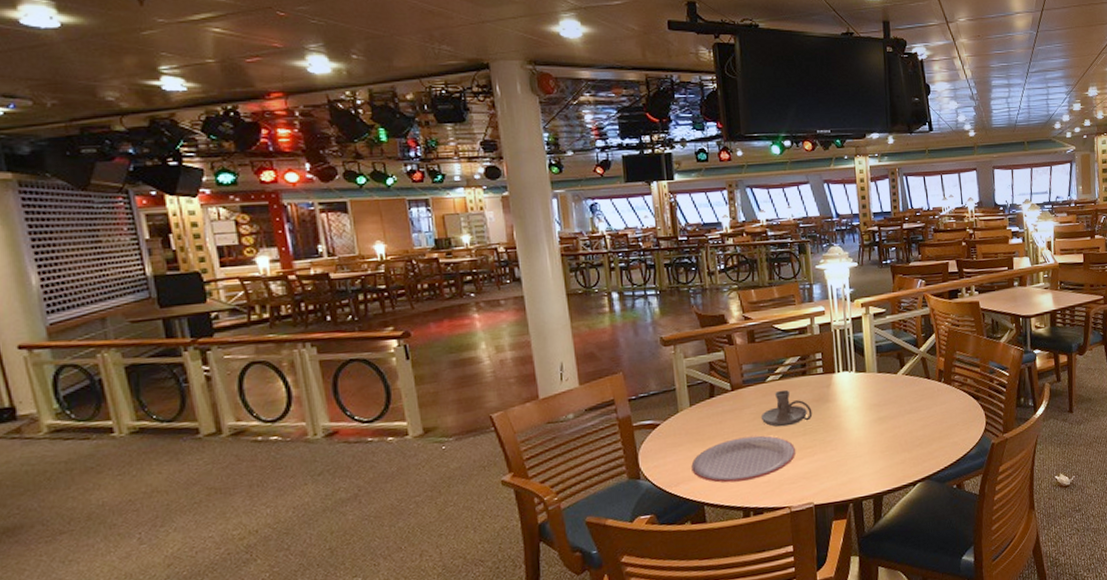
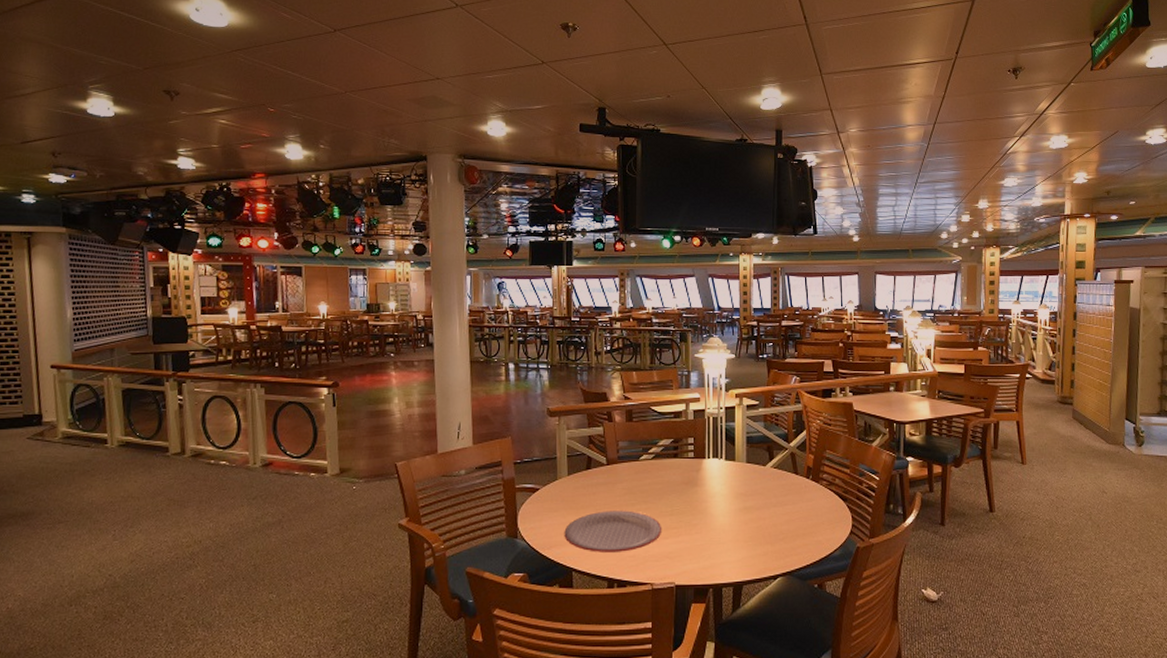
candle holder: present [760,389,813,427] -> none [631,469,681,505]

